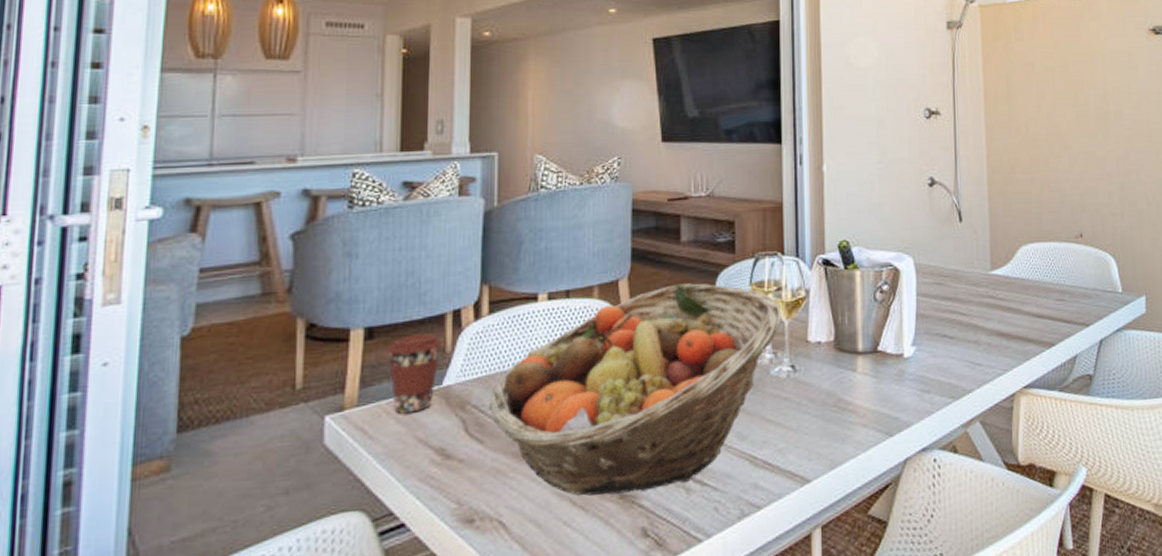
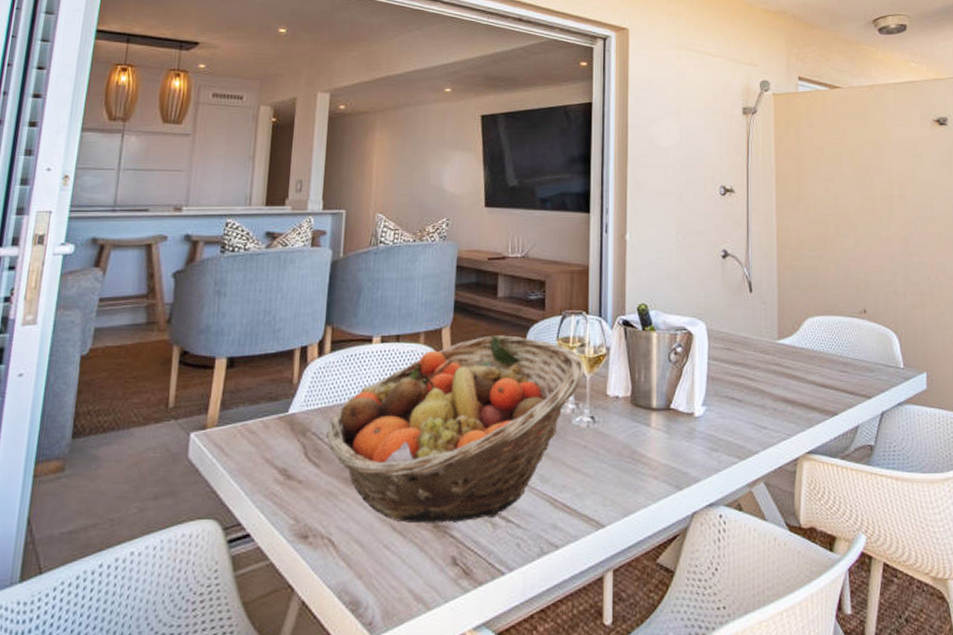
coffee cup: present [387,332,442,415] -> none [244,365,290,437]

